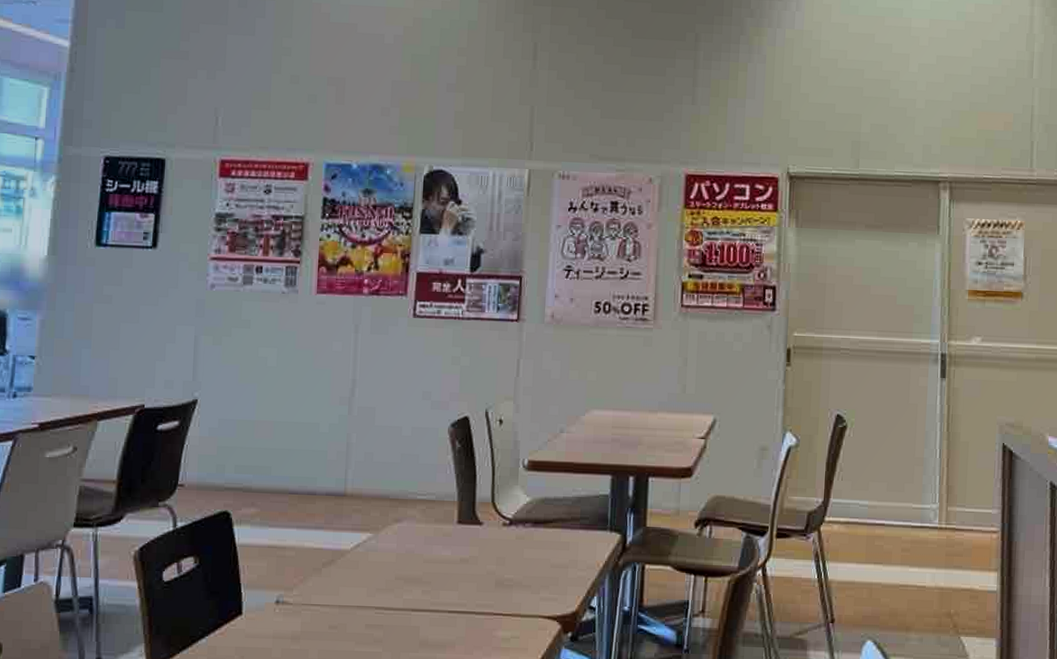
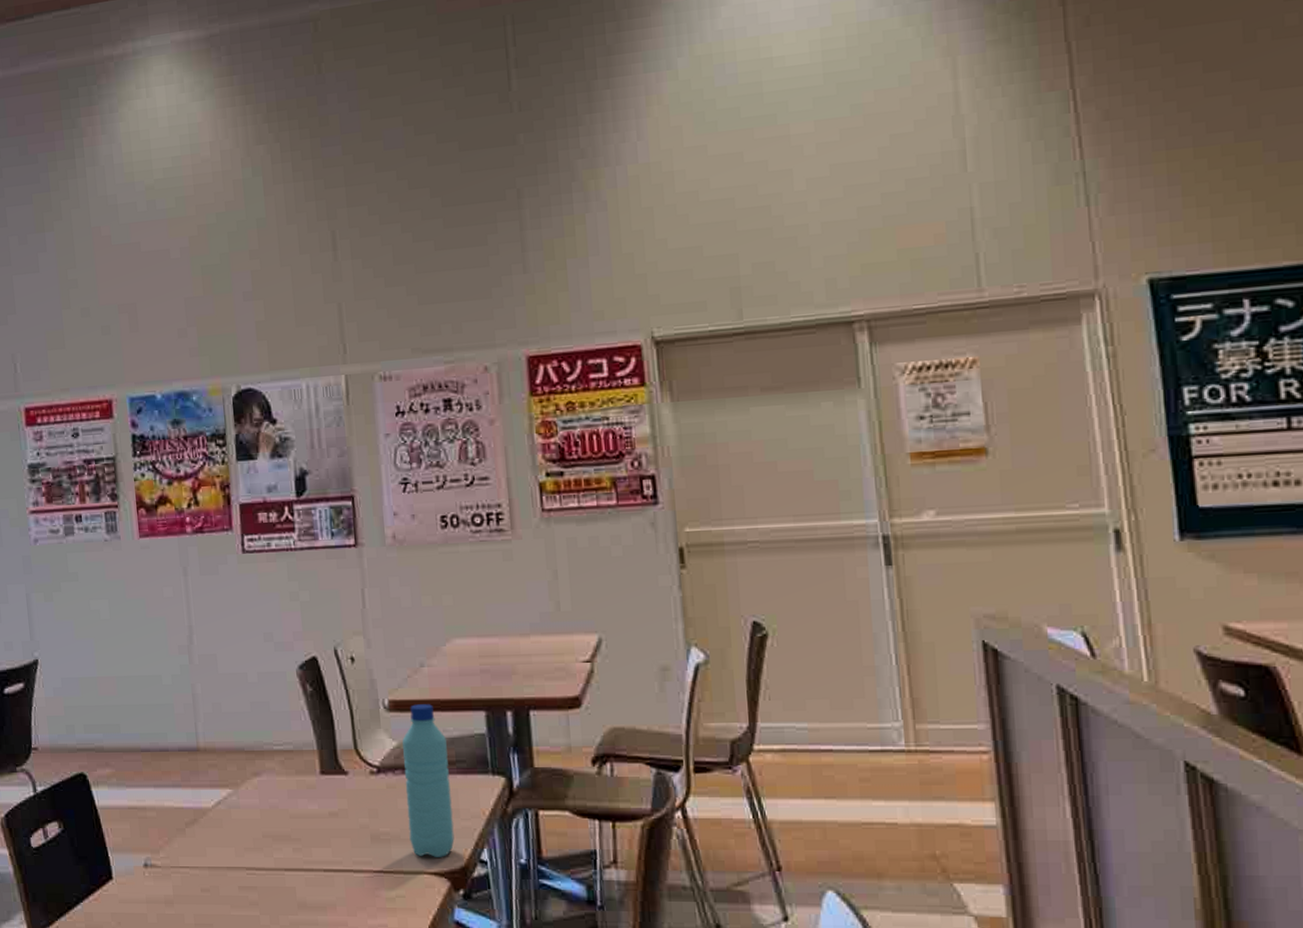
water bottle: none [530,465,575,603] -> present [402,704,455,857]

